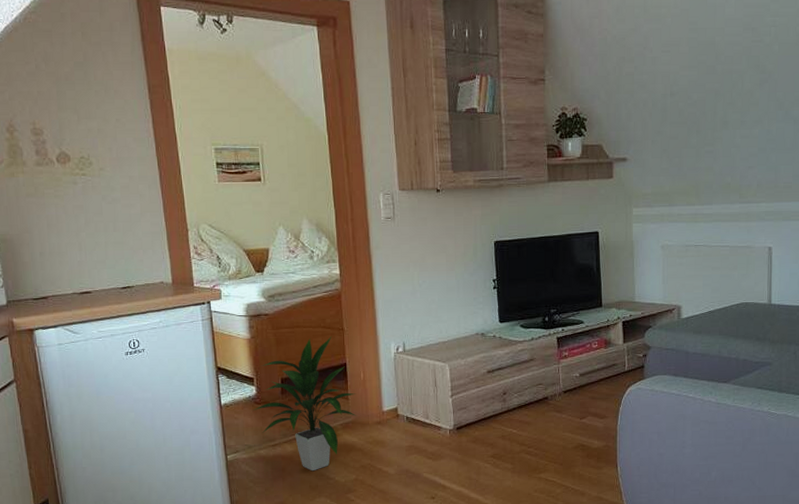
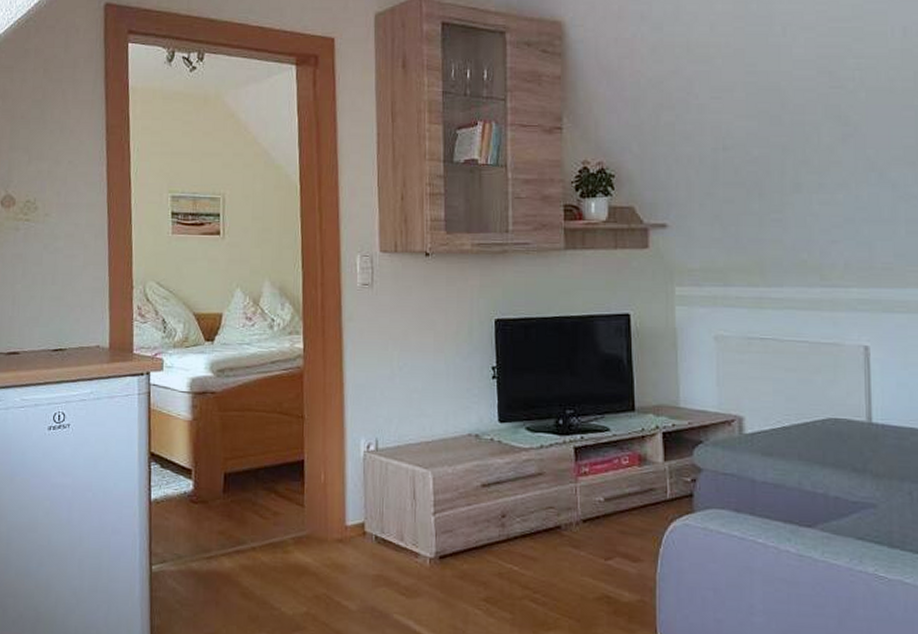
indoor plant: present [252,335,357,472] -> none [187,424,314,597]

